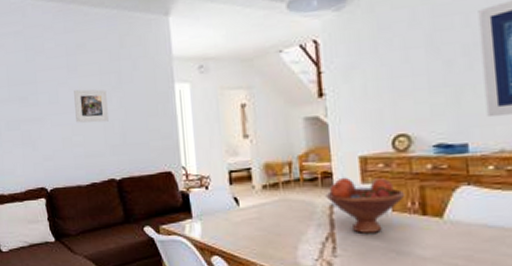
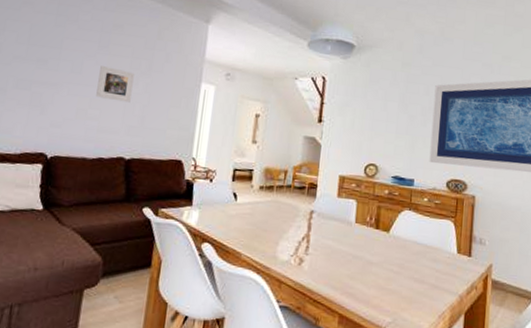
fruit bowl: present [325,177,406,233] -> none [309,190,367,239]

